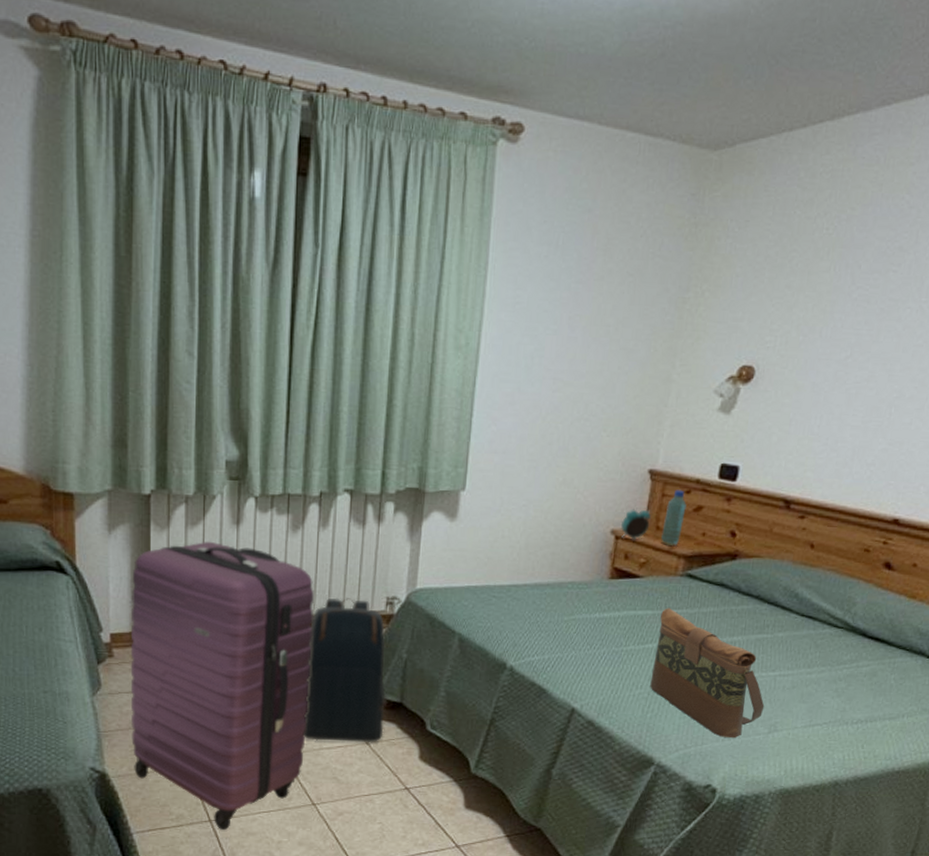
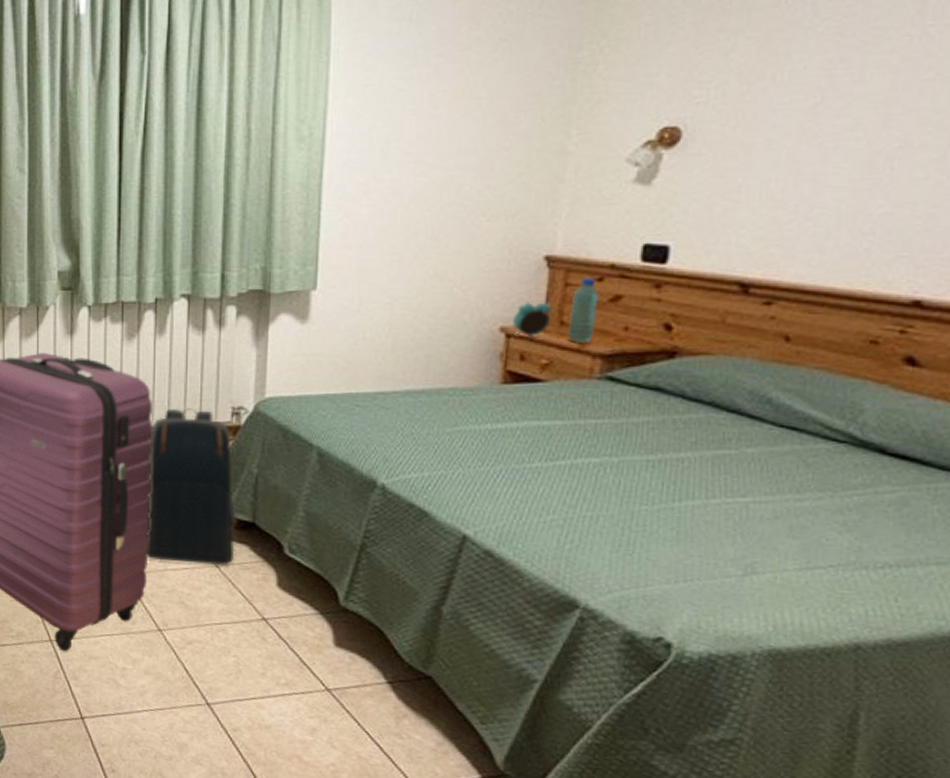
shoulder bag: present [650,608,765,739] -> none [566,417,734,581]

